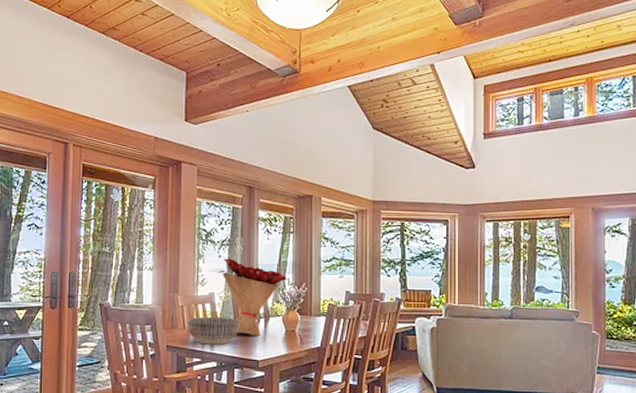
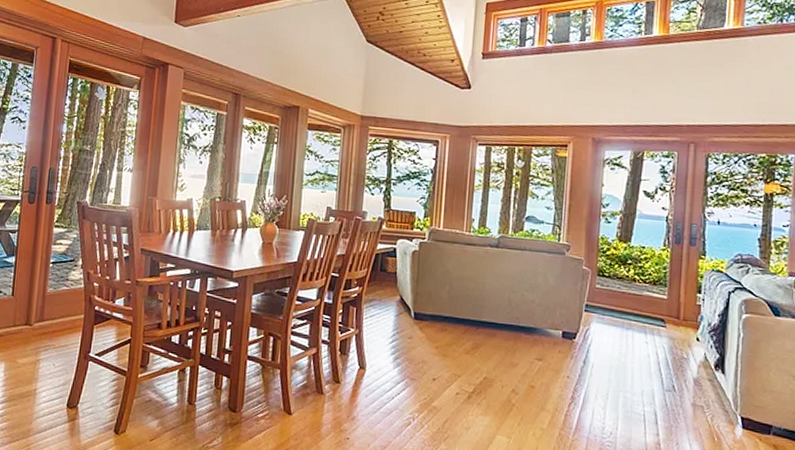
bowl: present [187,316,242,345] -> none [163,222,219,252]
flower bouquet: present [217,258,288,335] -> none [197,164,269,246]

